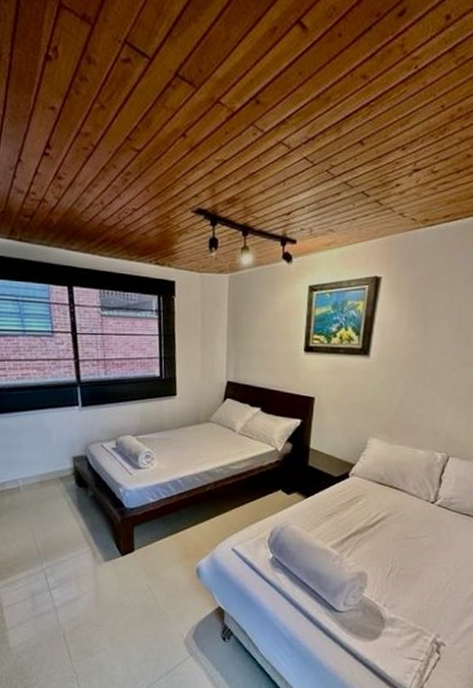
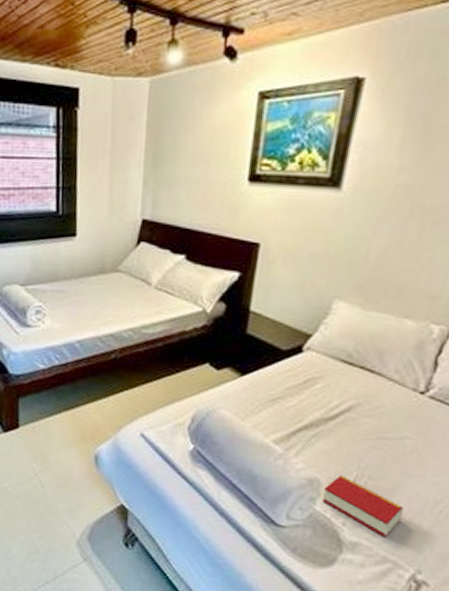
book: none [368,568,426,612] -> present [322,475,404,537]

